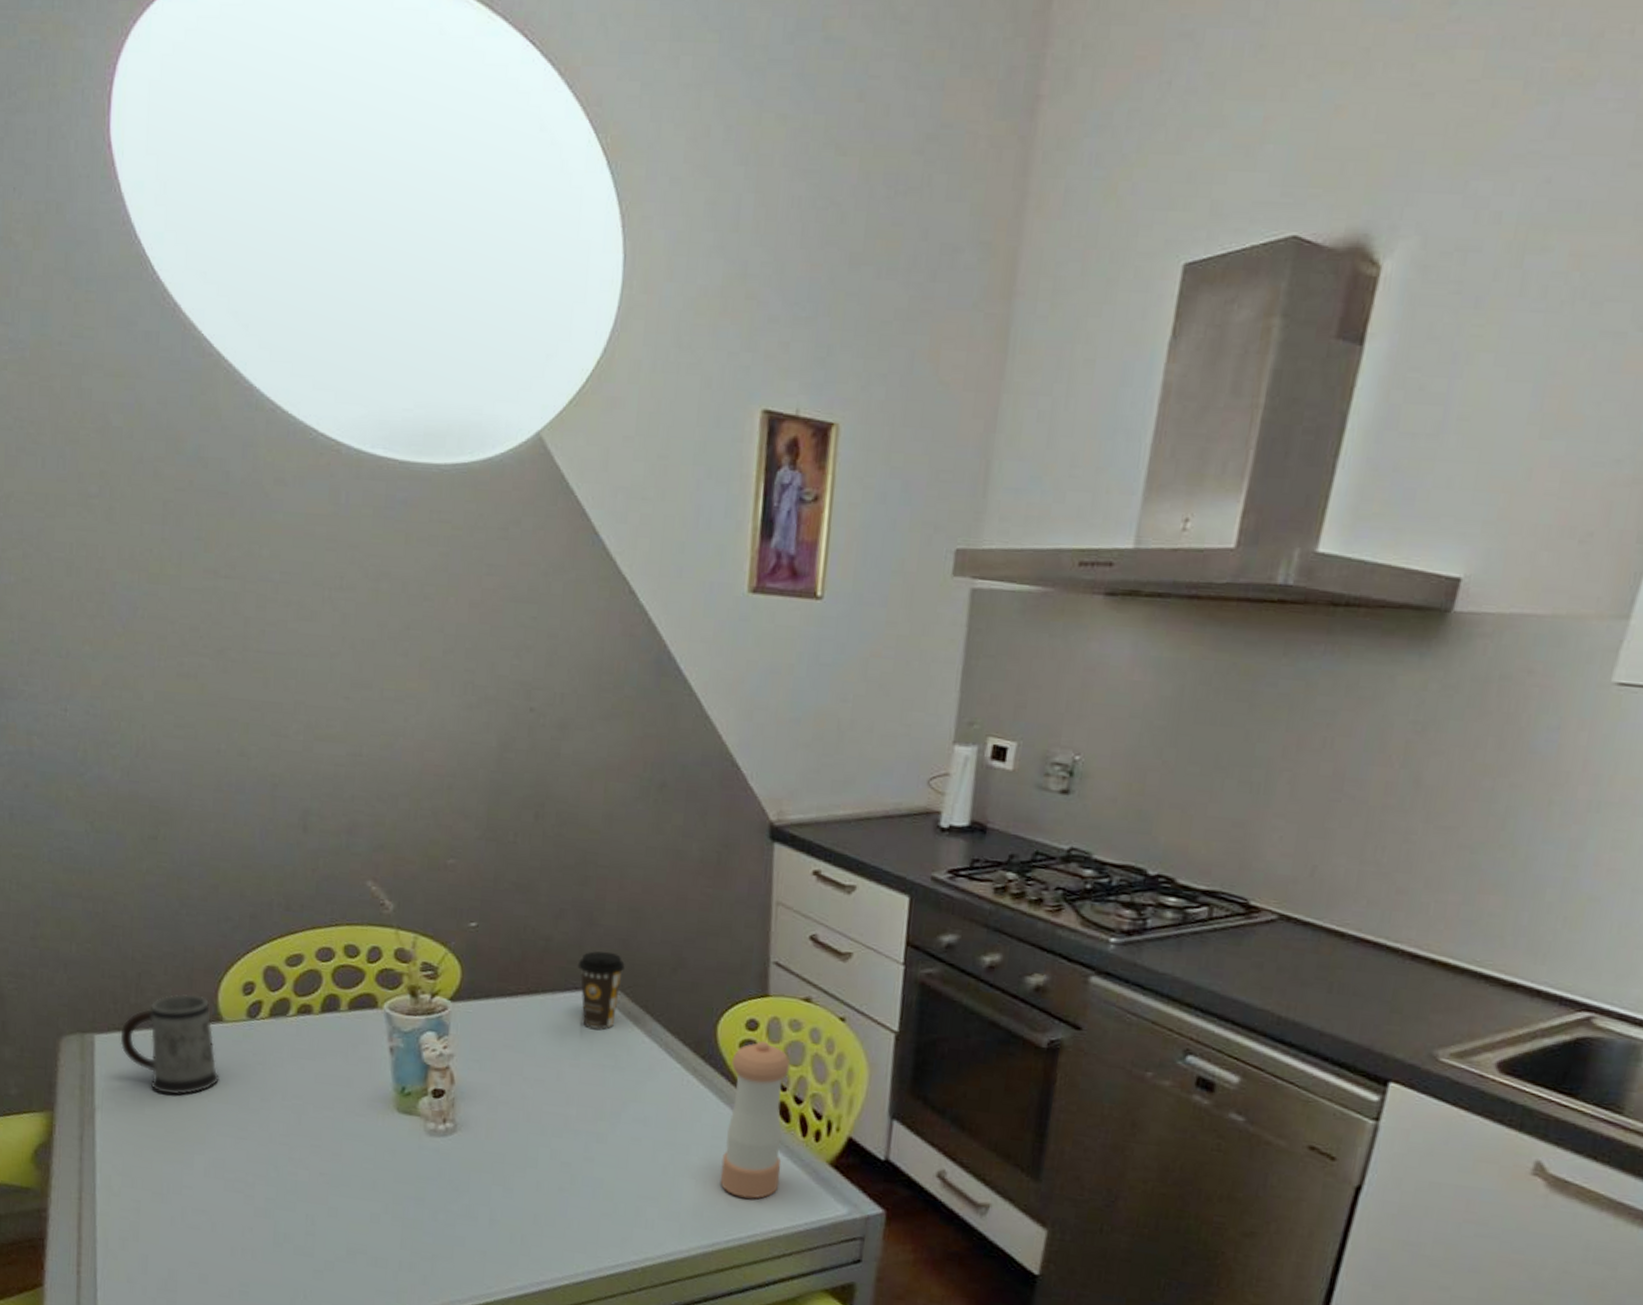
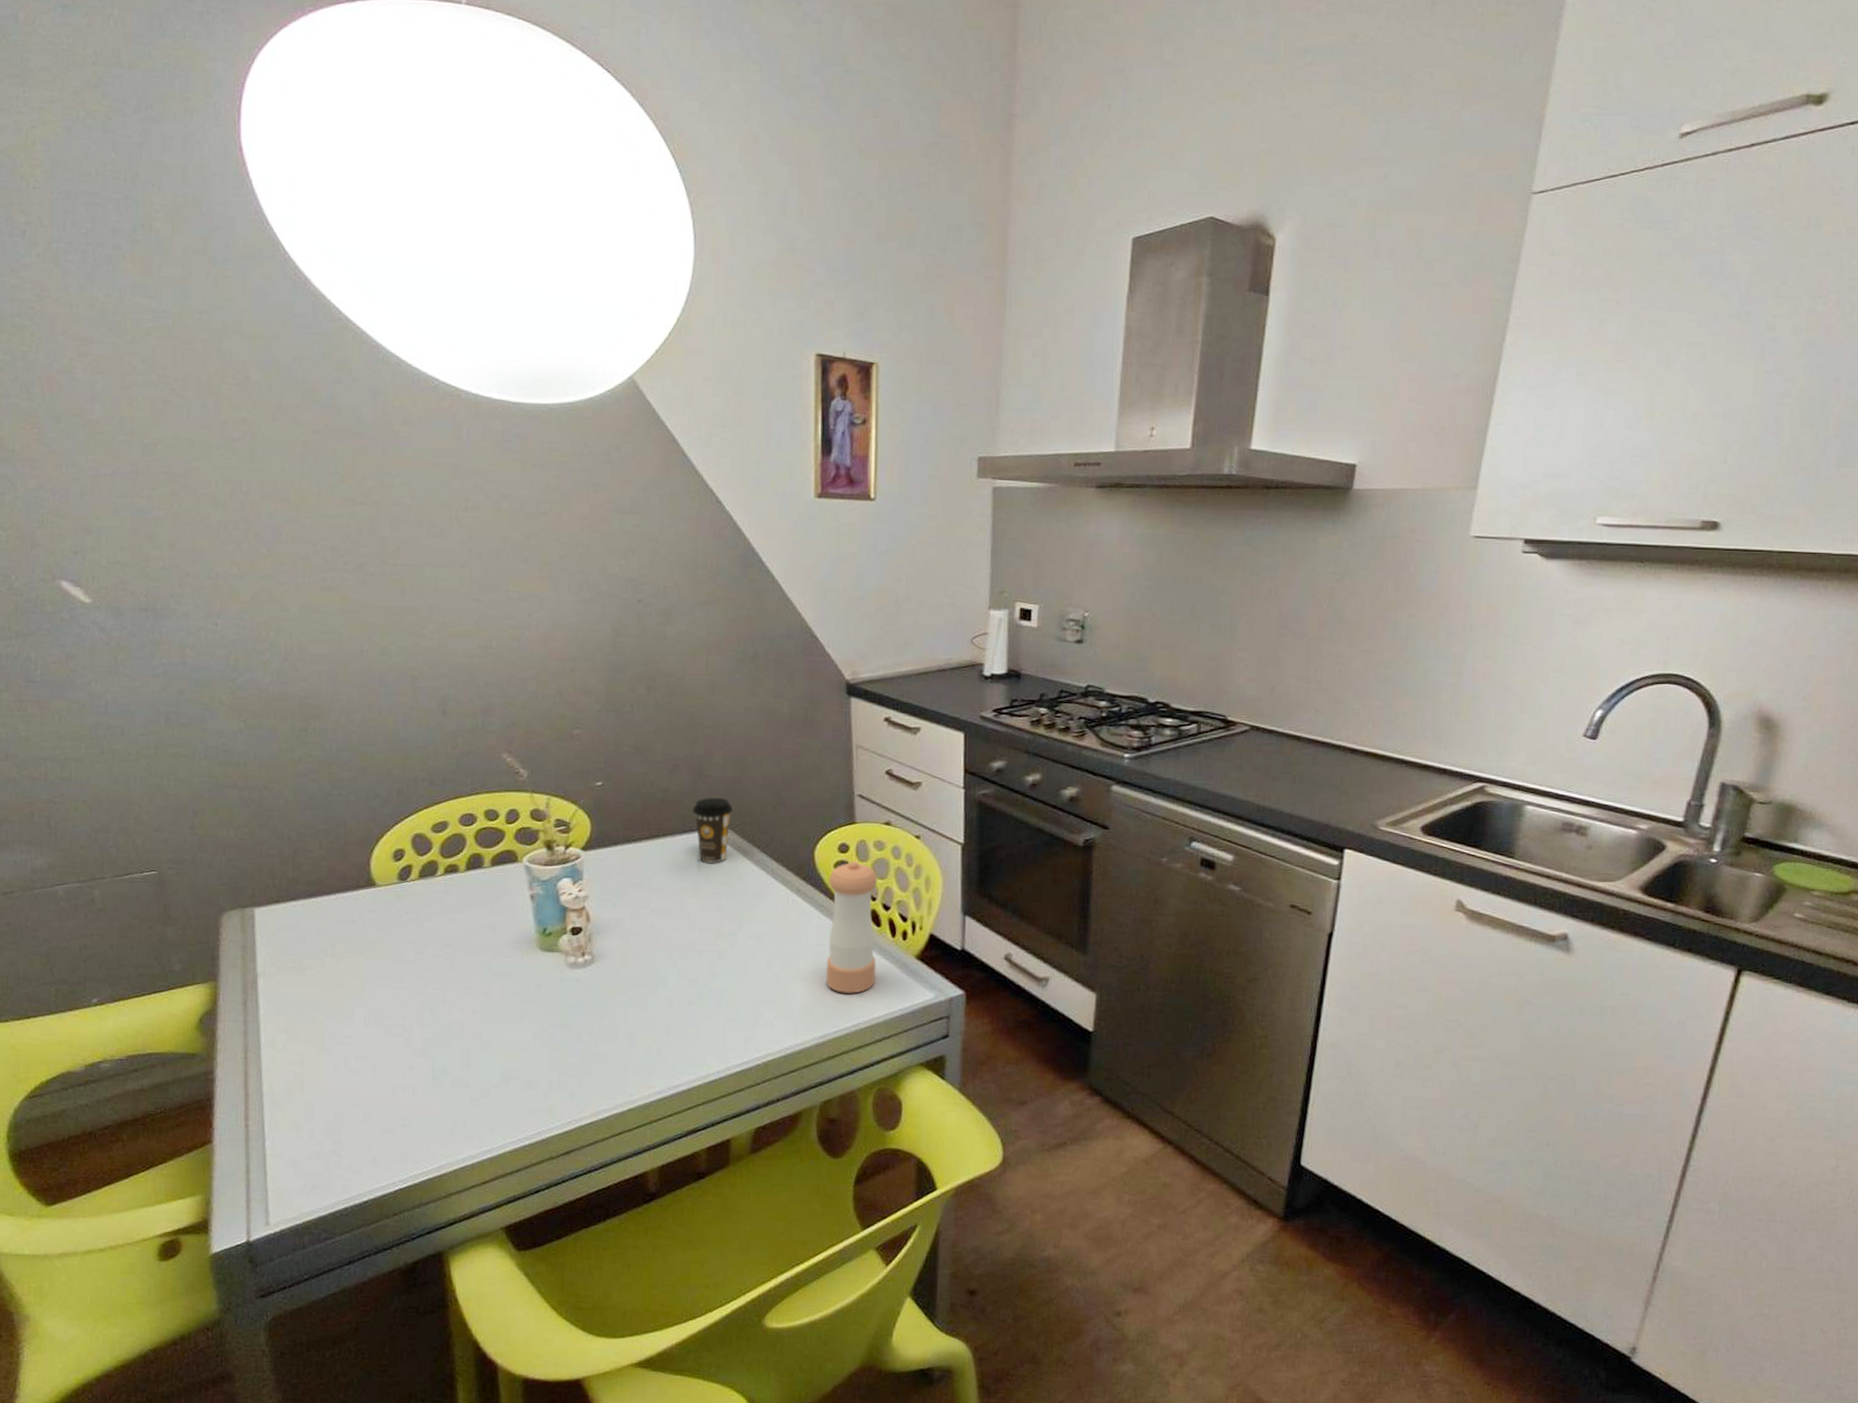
mug: present [120,994,220,1096] -> none [279,865,375,955]

